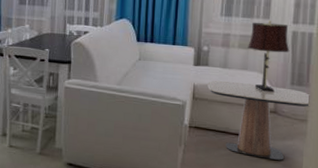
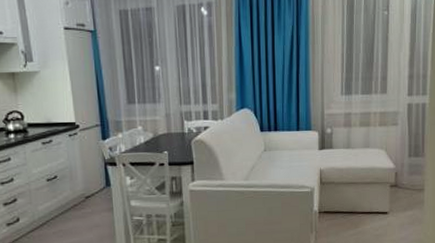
side table: present [207,80,310,160] -> none [333,161,426,232]
table lamp: present [248,20,290,93] -> none [368,95,406,167]

